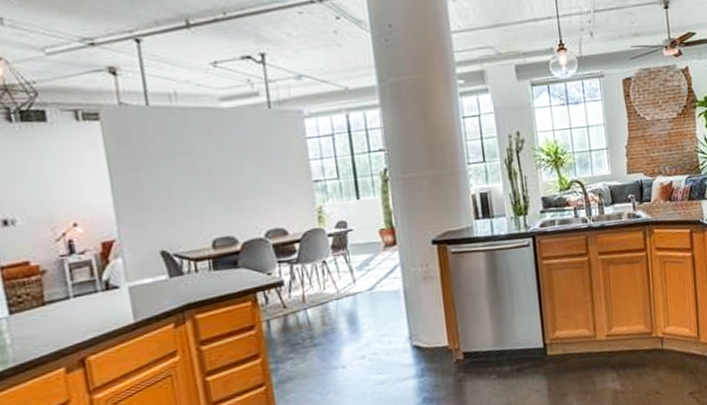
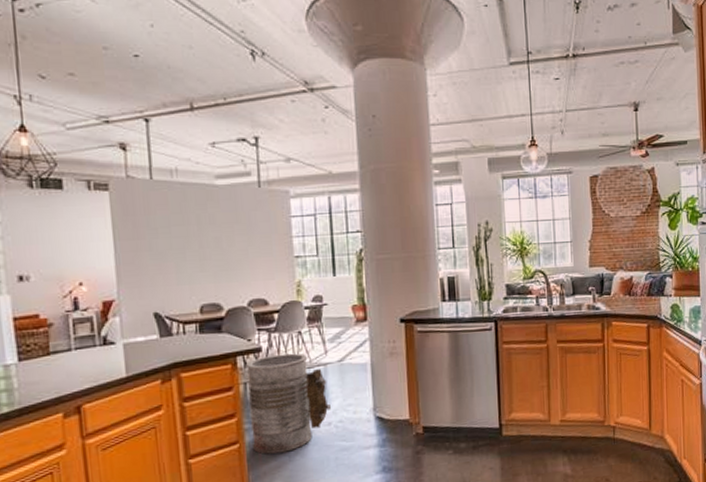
trash can: none [267,284,365,395] -> present [245,353,332,454]

